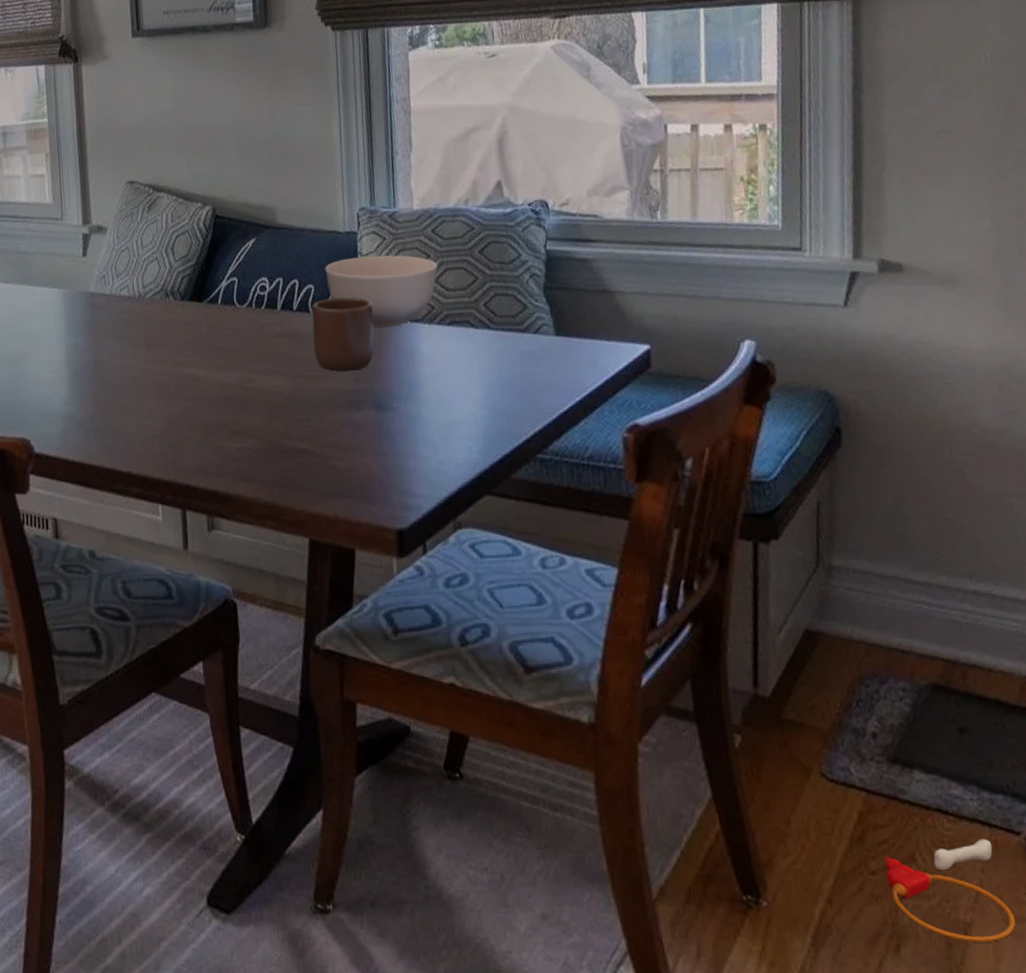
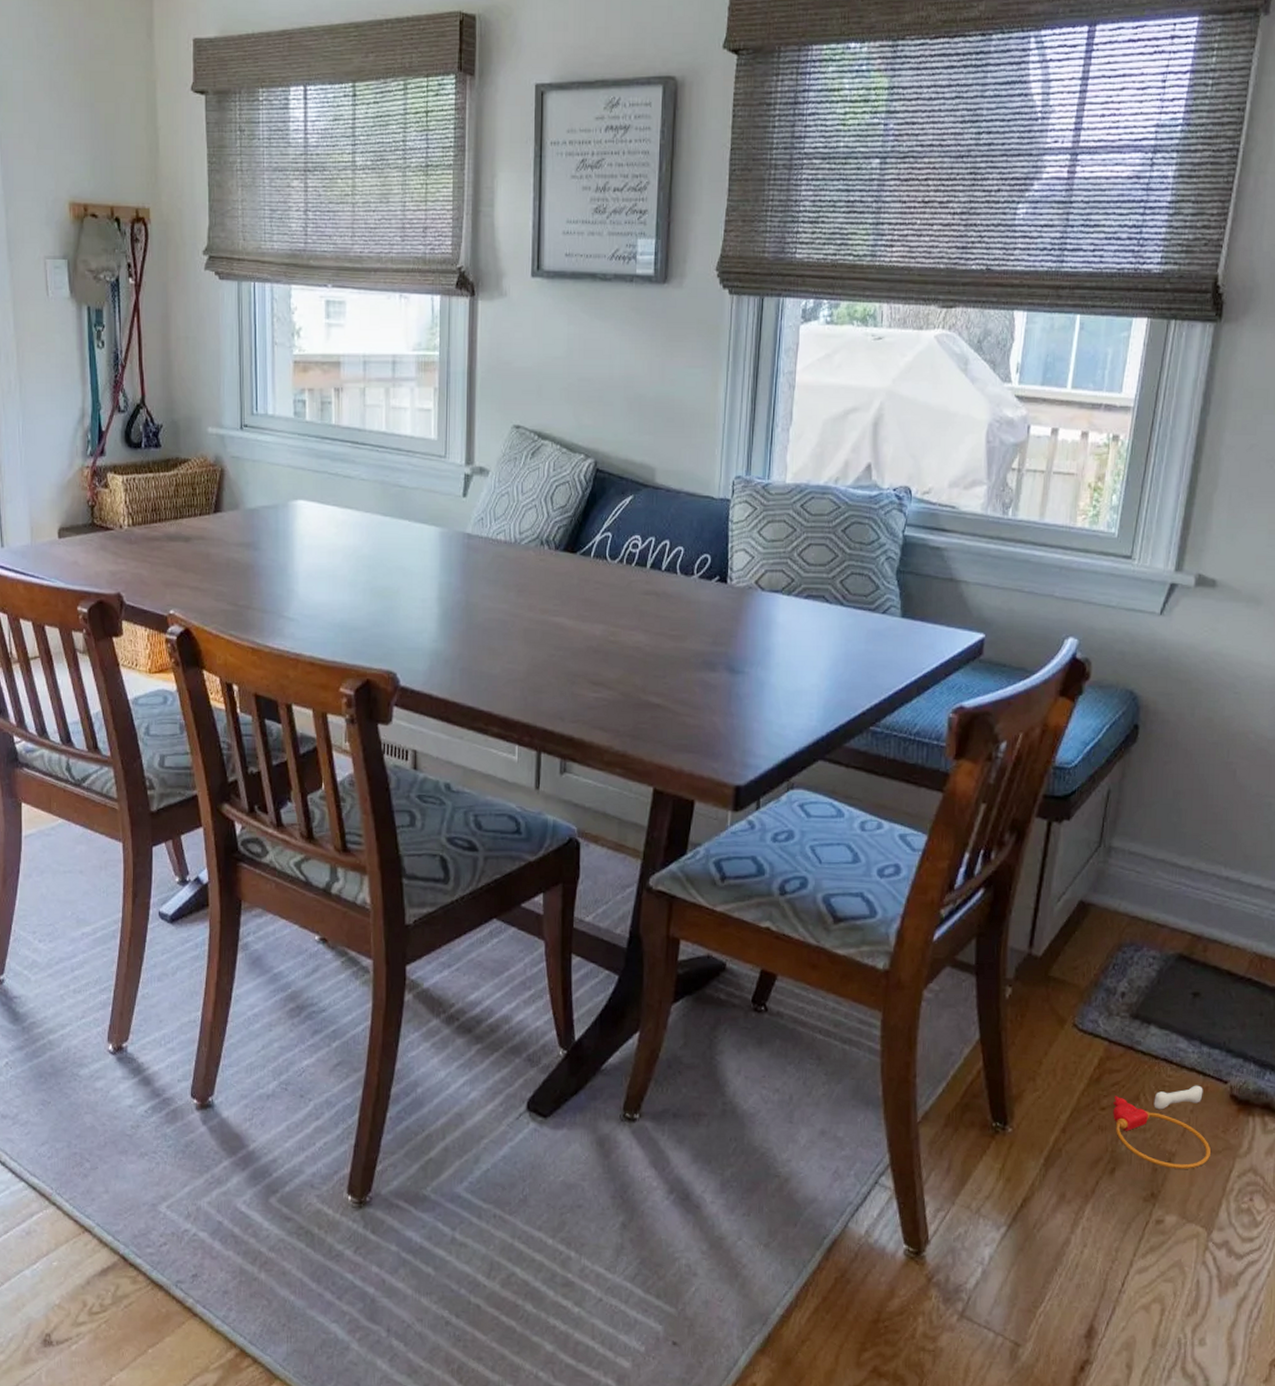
mug: present [311,297,374,371] -> none [678,562,737,634]
bowl: present [325,255,438,327] -> none [696,524,802,595]

